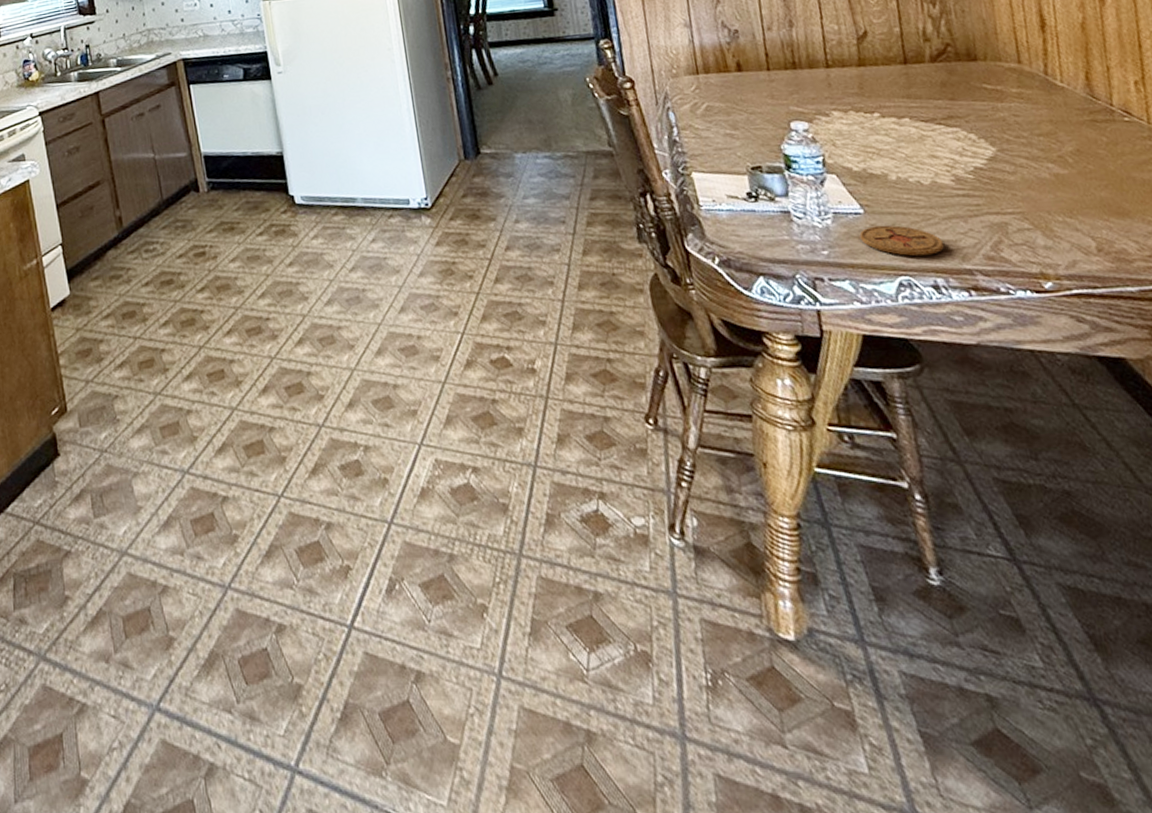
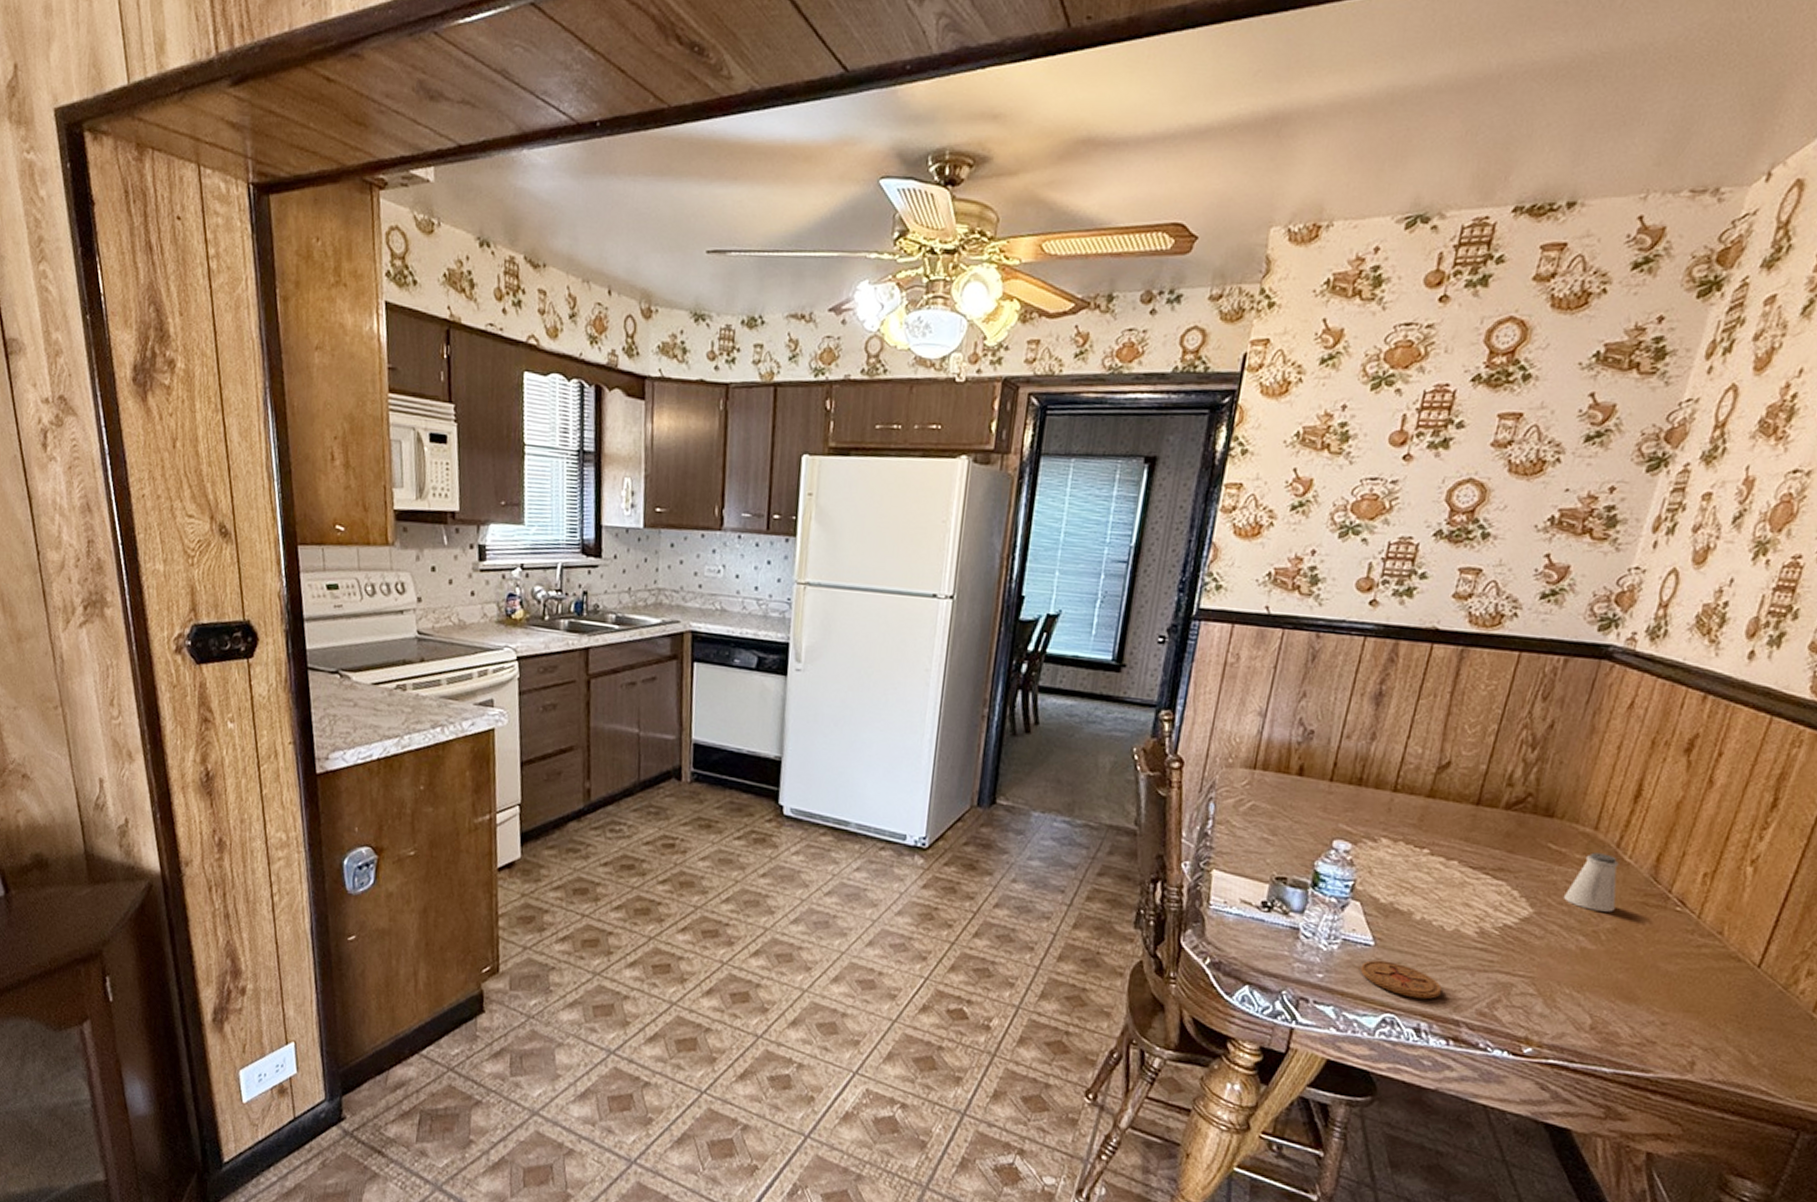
saltshaker: none [1016,83,1069,138] -> present [1563,852,1620,912]

